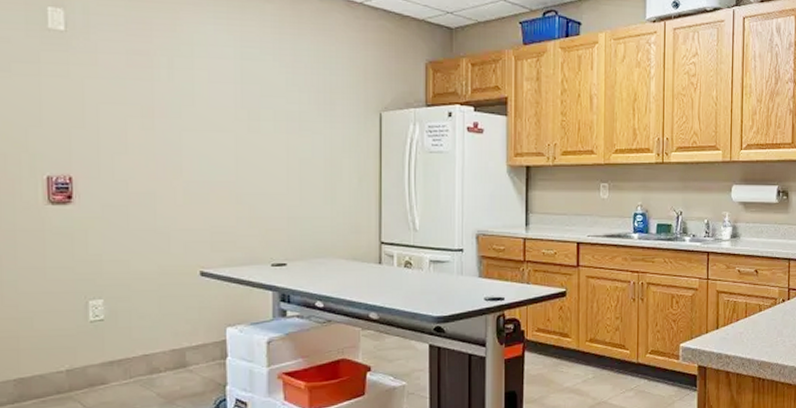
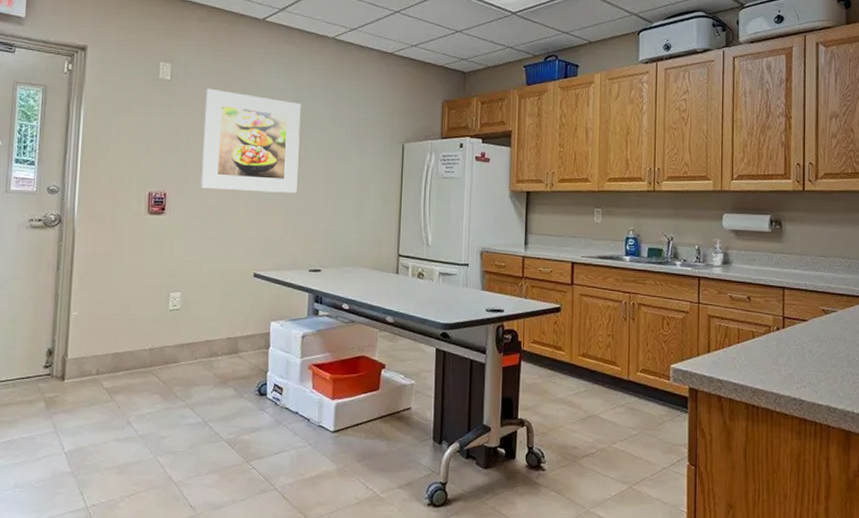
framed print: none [117,42,250,173] -> present [200,88,301,193]

